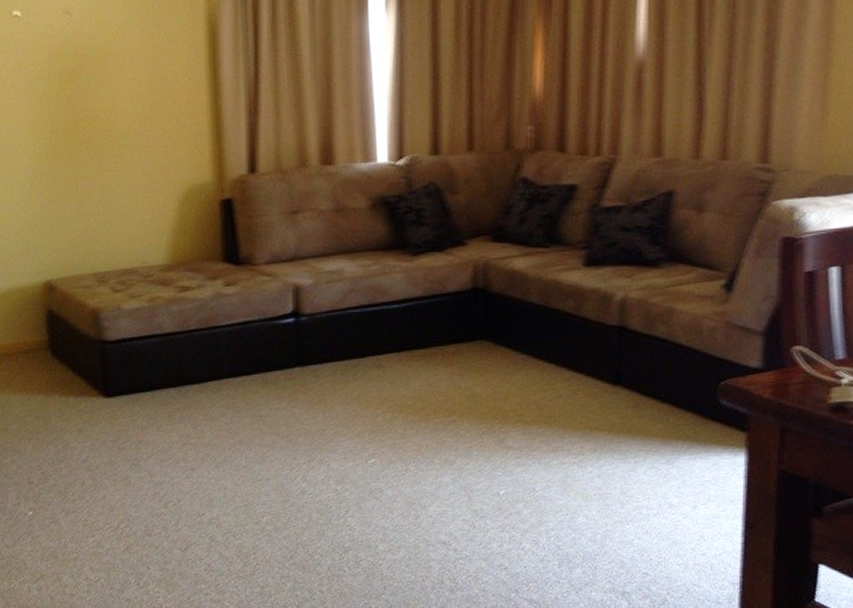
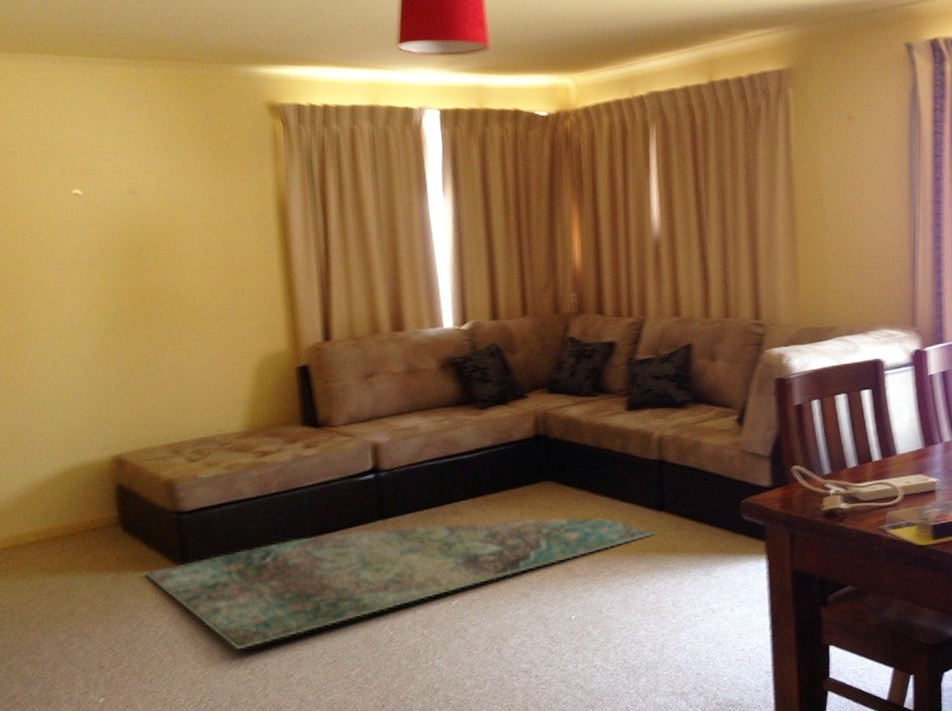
rug: none [71,376,607,483] -> present [146,517,655,650]

